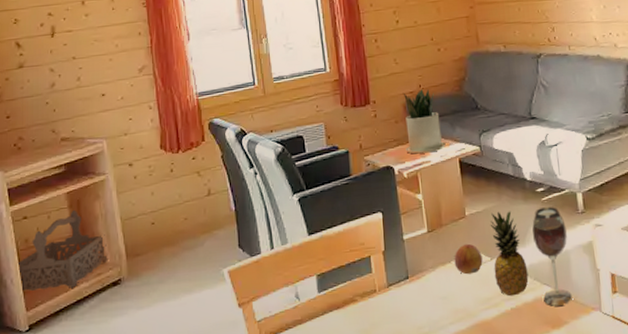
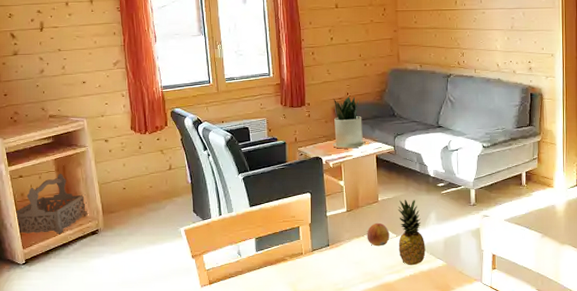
wineglass: present [531,206,572,306] -> none [431,198,459,276]

